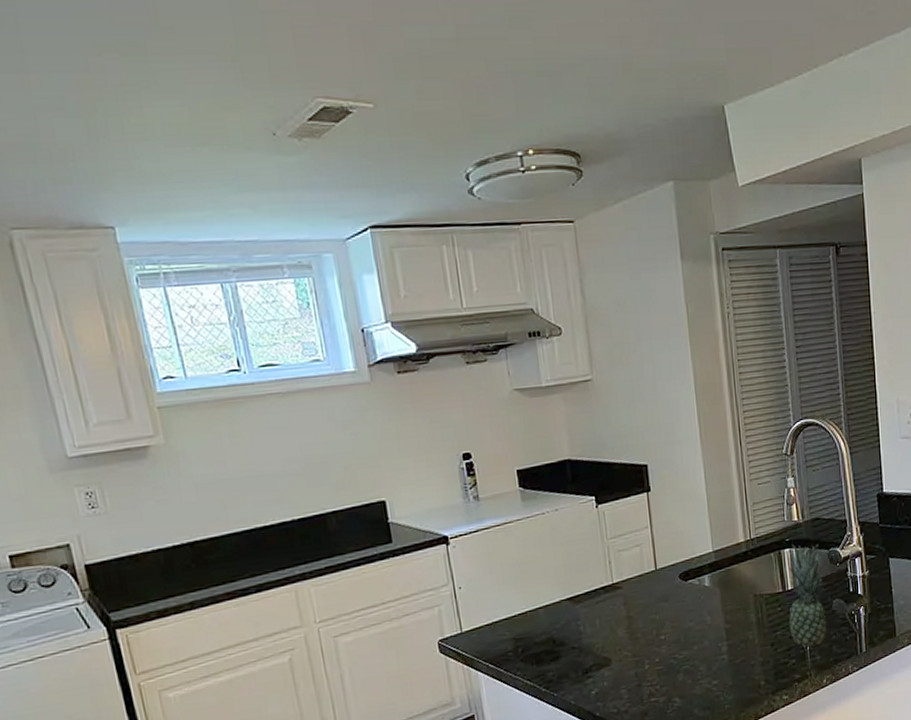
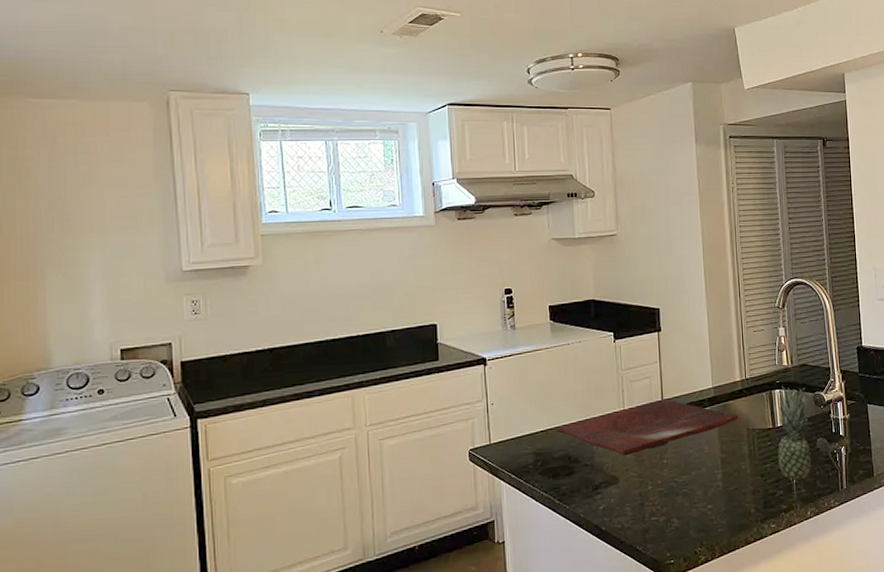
cutting board: none [536,567,744,635] -> present [556,398,739,456]

